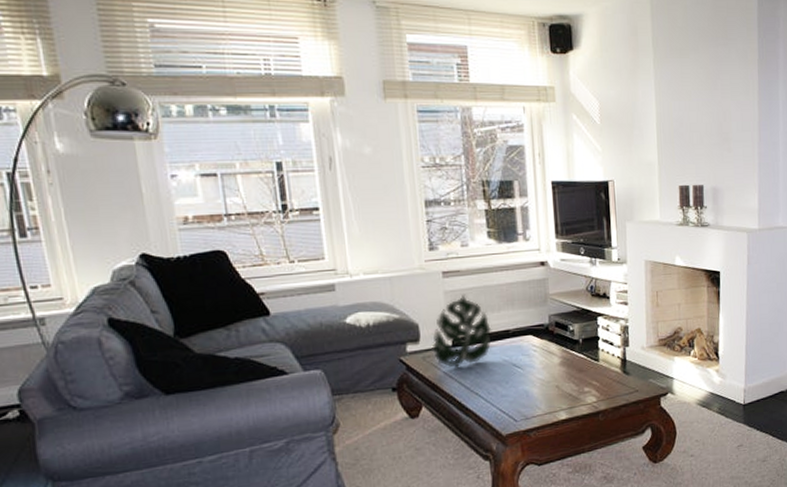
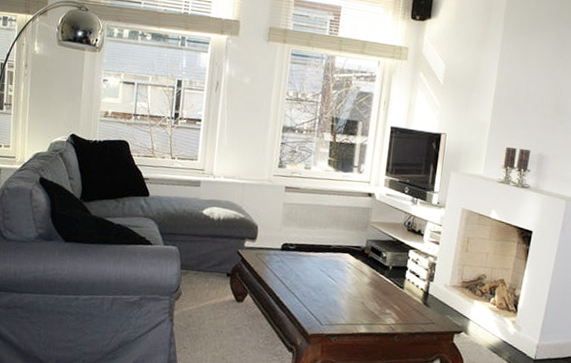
plant: present [432,294,492,368] -> none [264,208,317,268]

